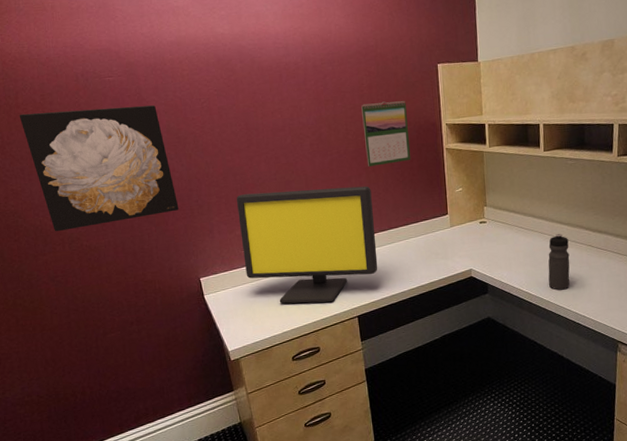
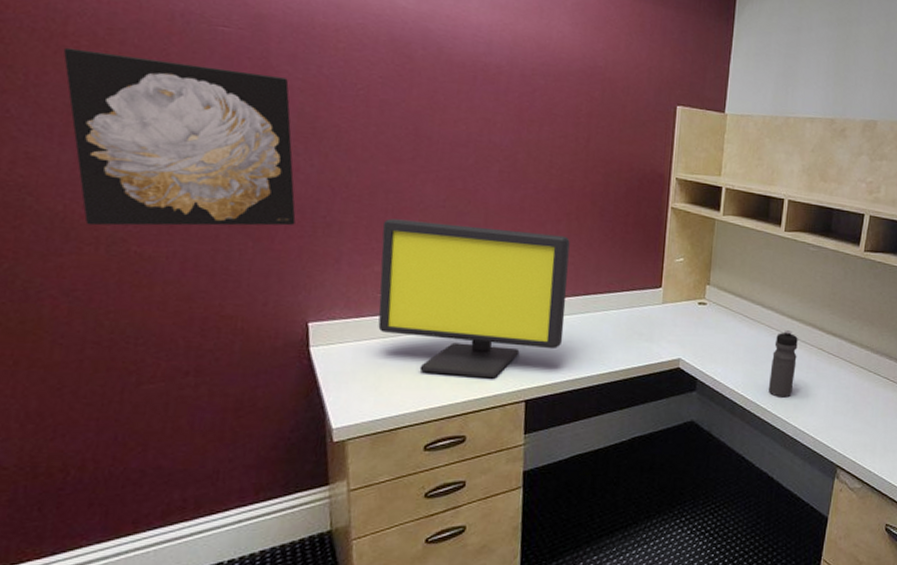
calendar: present [361,101,411,167] -> none [570,134,631,215]

